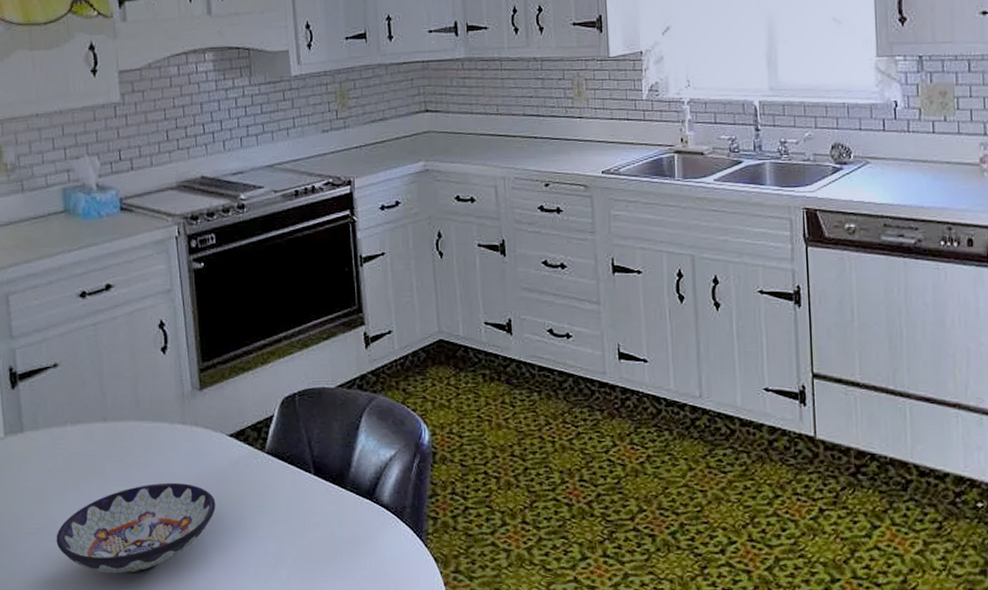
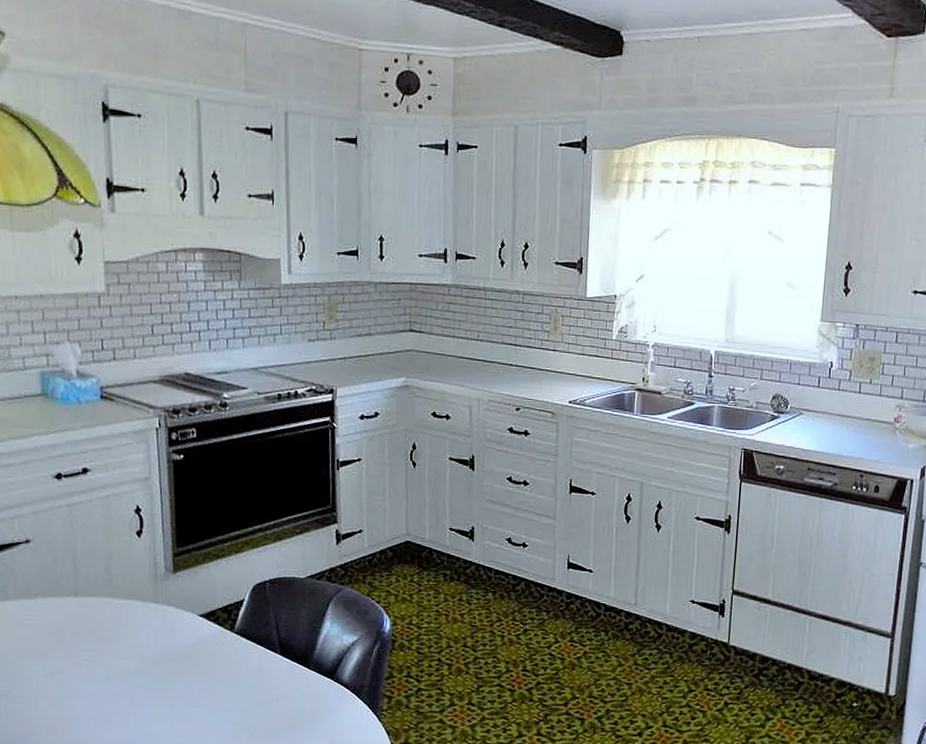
bowl: present [56,482,216,574] -> none [23,655,183,736]

